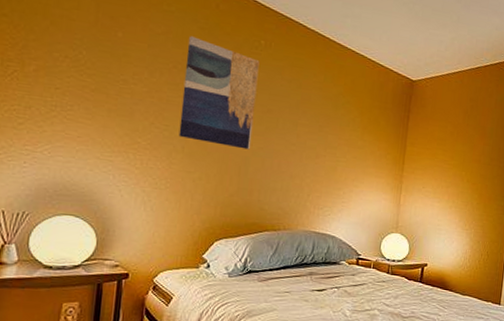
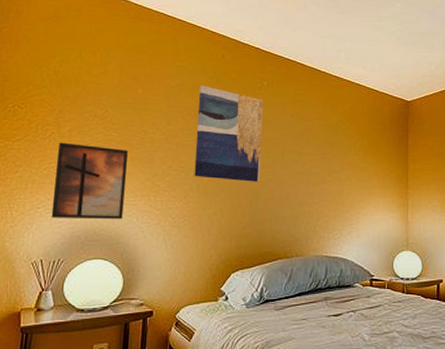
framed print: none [14,82,105,175] -> present [51,142,129,219]

